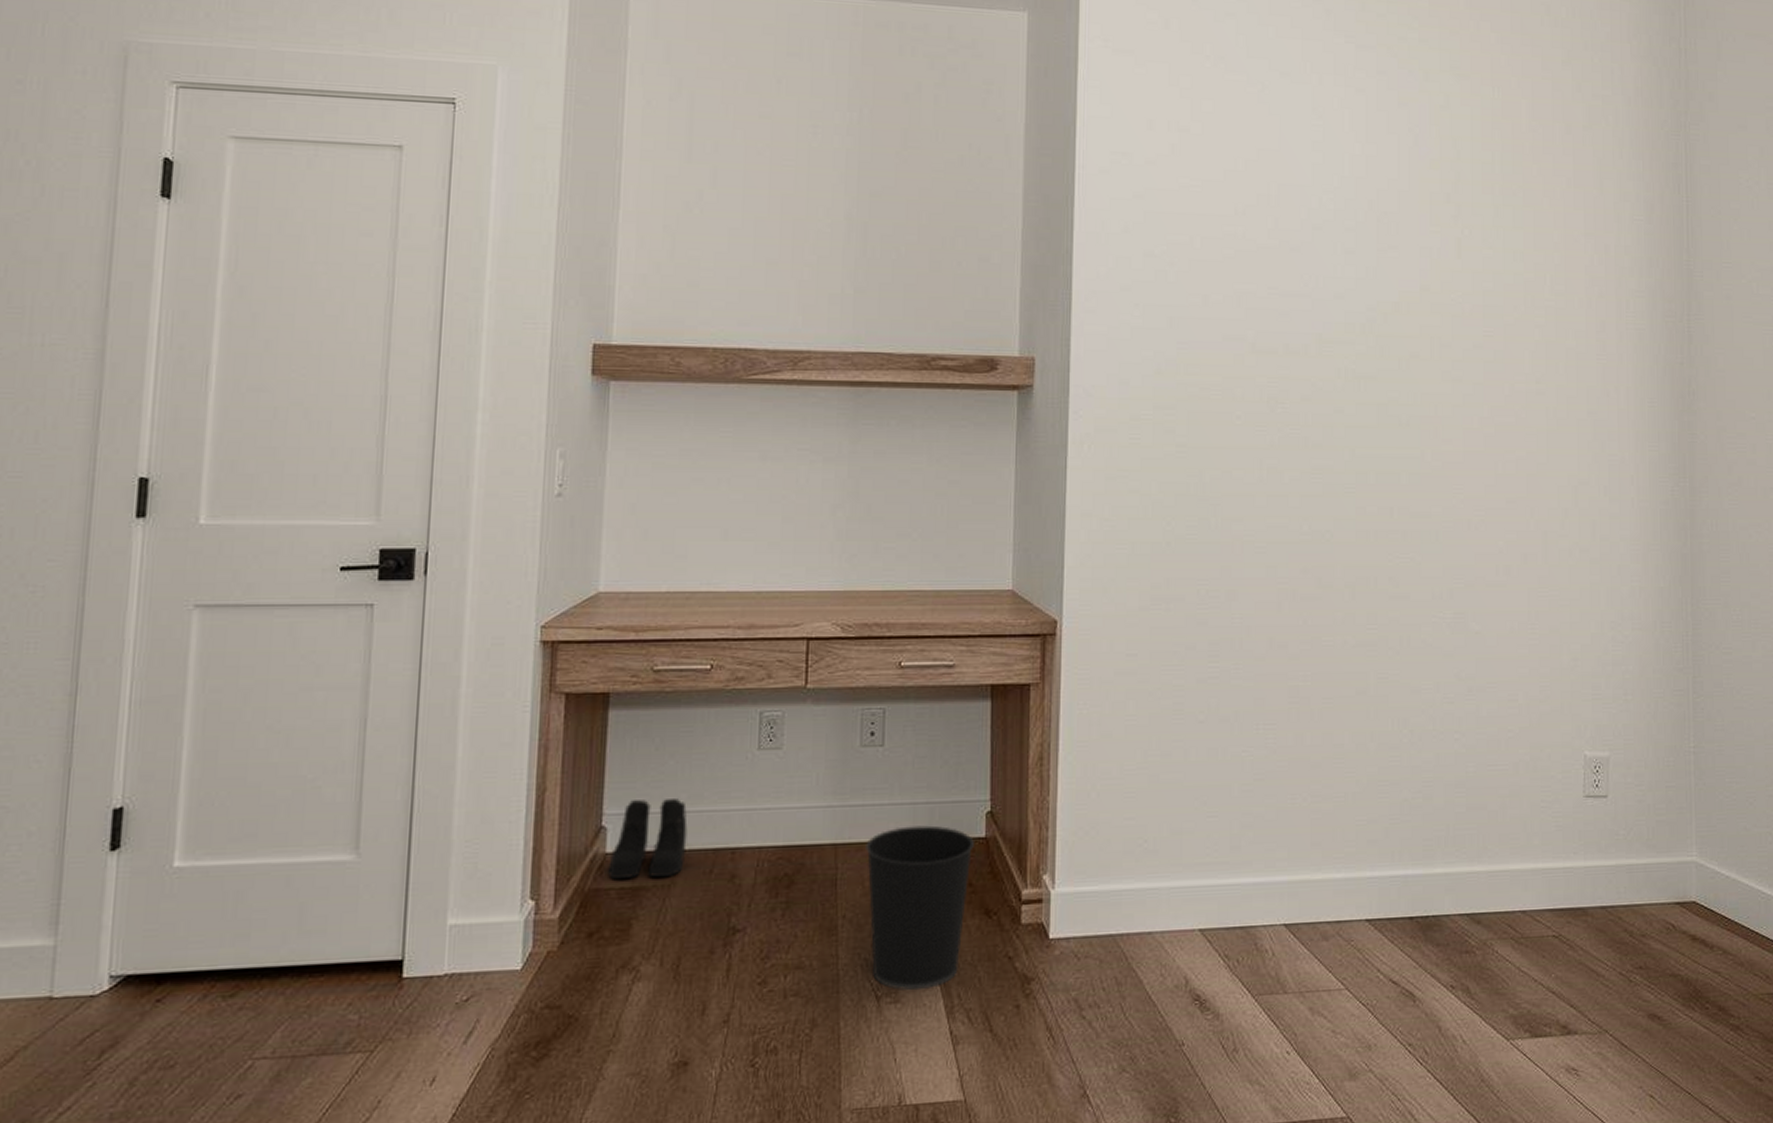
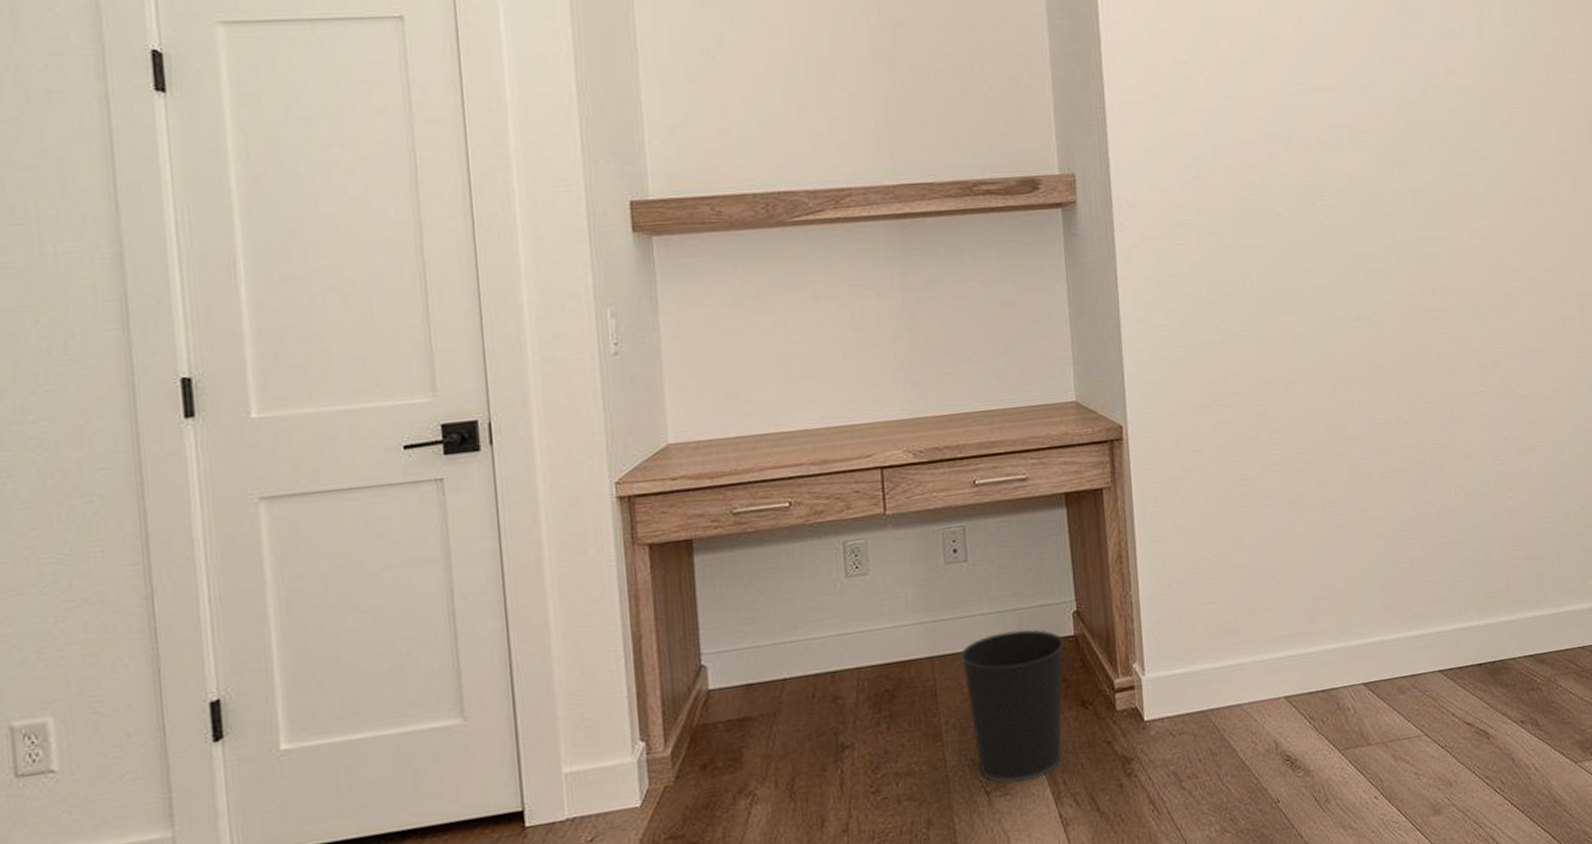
boots: present [608,799,688,880] -> none [713,632,787,714]

